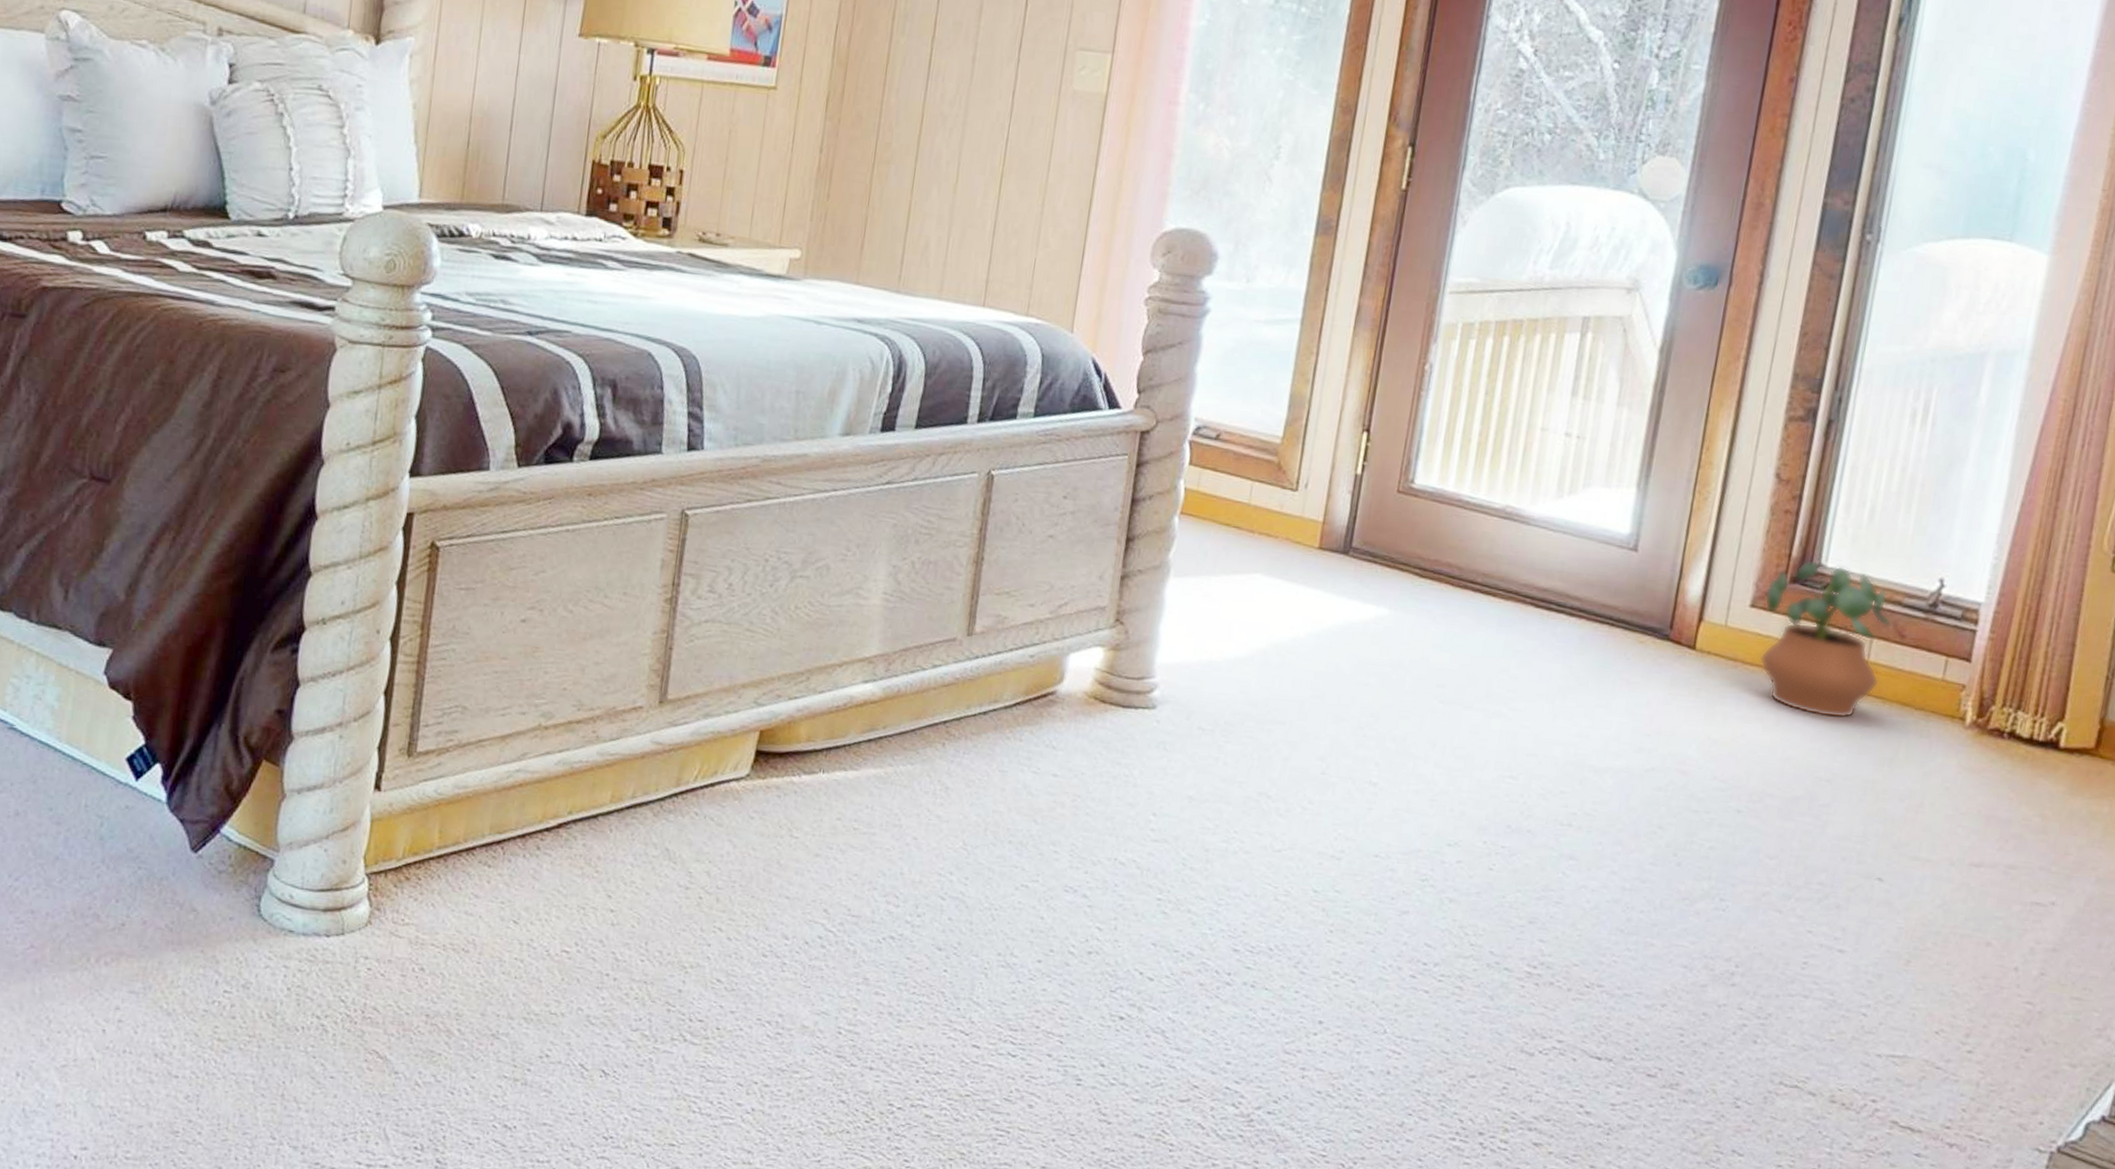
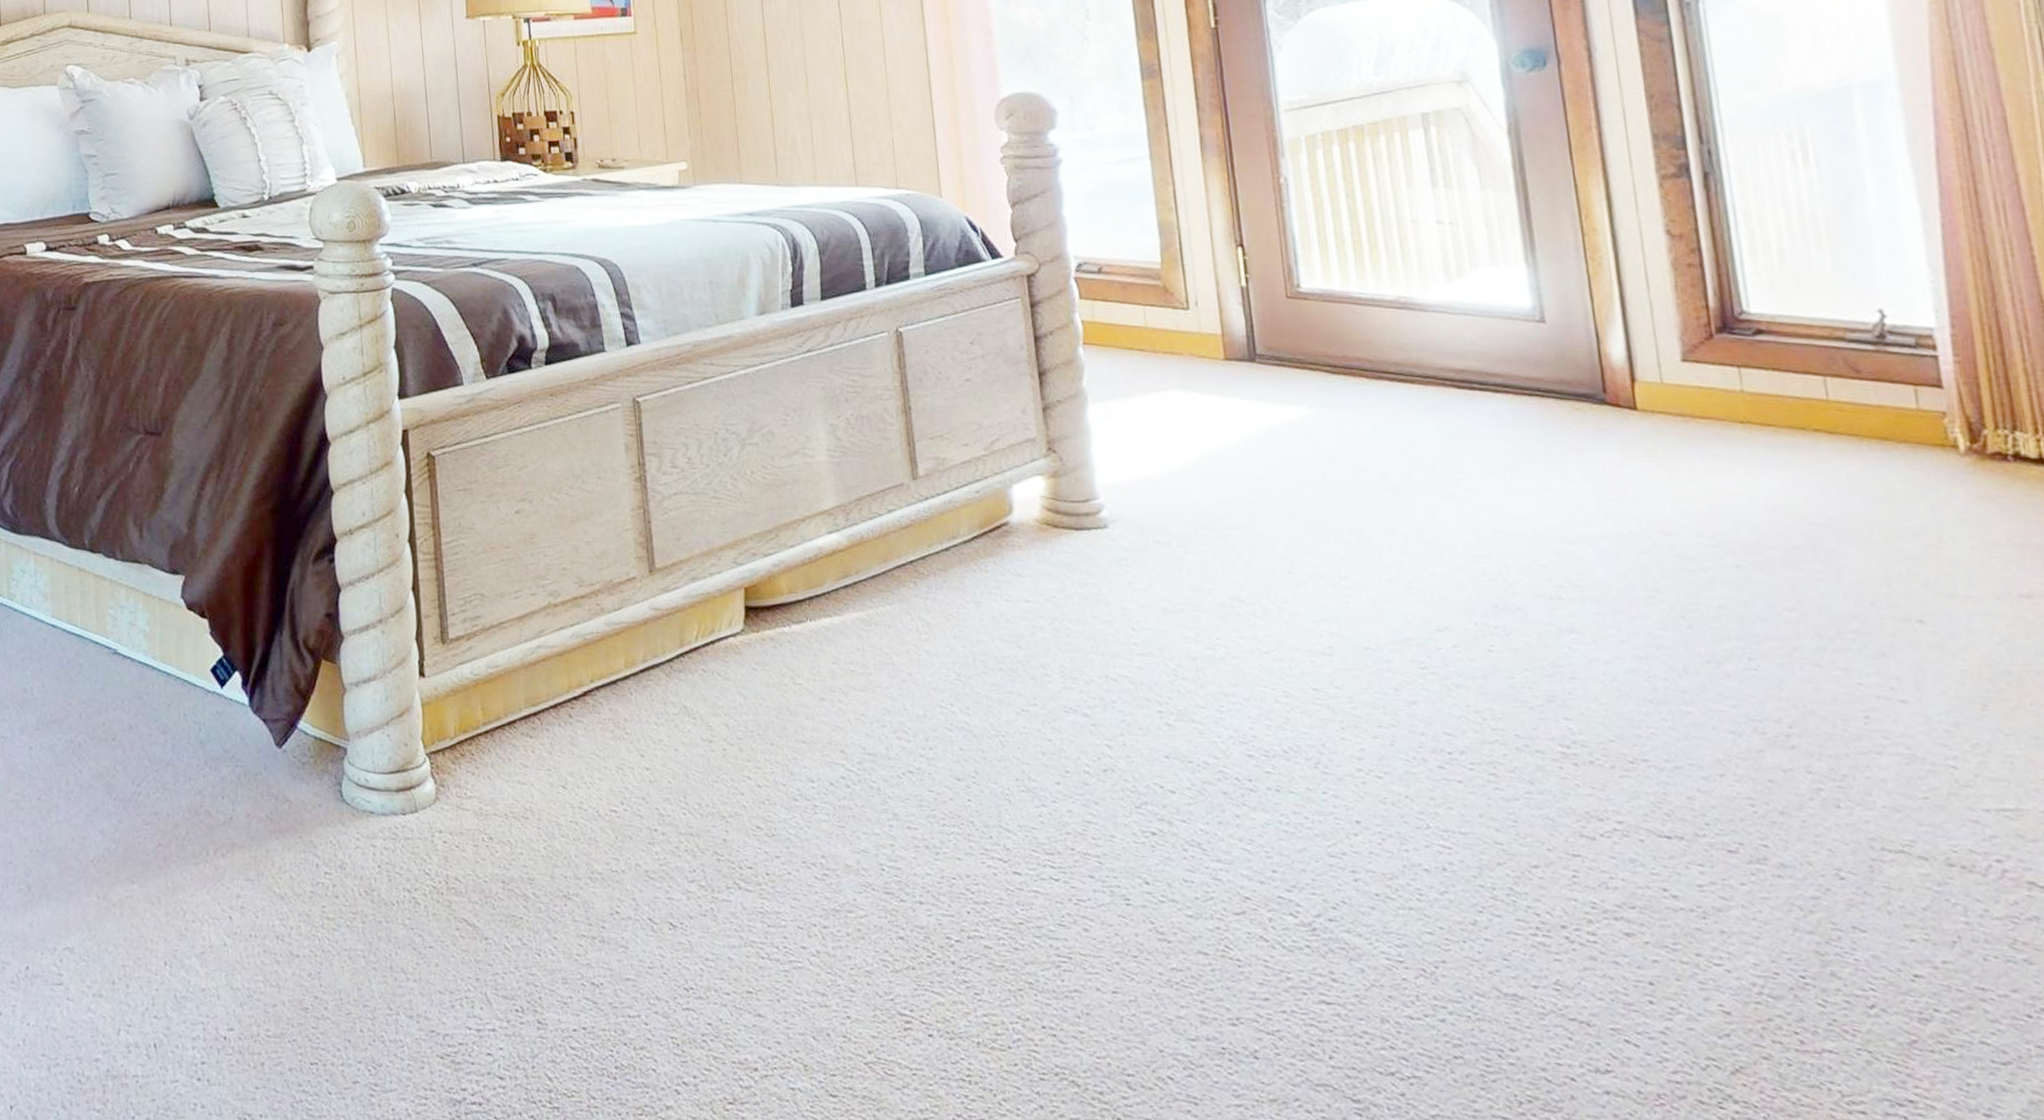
potted plant: present [1759,559,1893,719] -> none [1692,307,1848,461]

